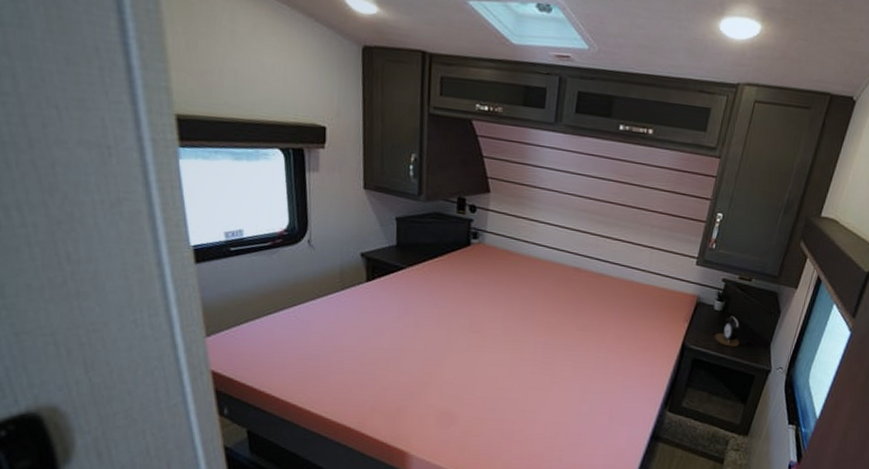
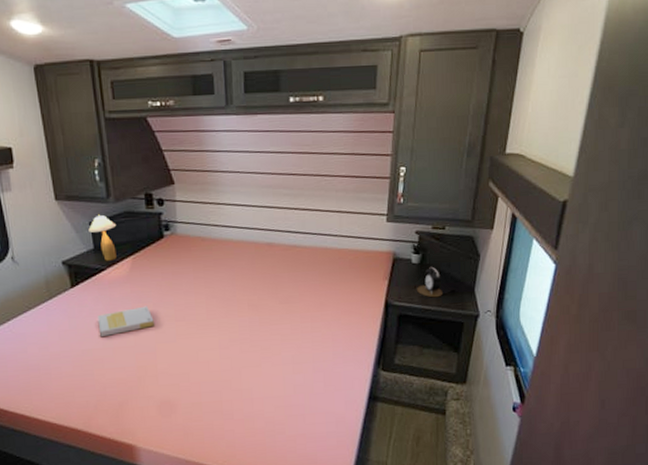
book: none [388,311,447,338] -> present [97,306,154,338]
table lamp: none [394,209,424,260] -> present [88,213,117,261]

